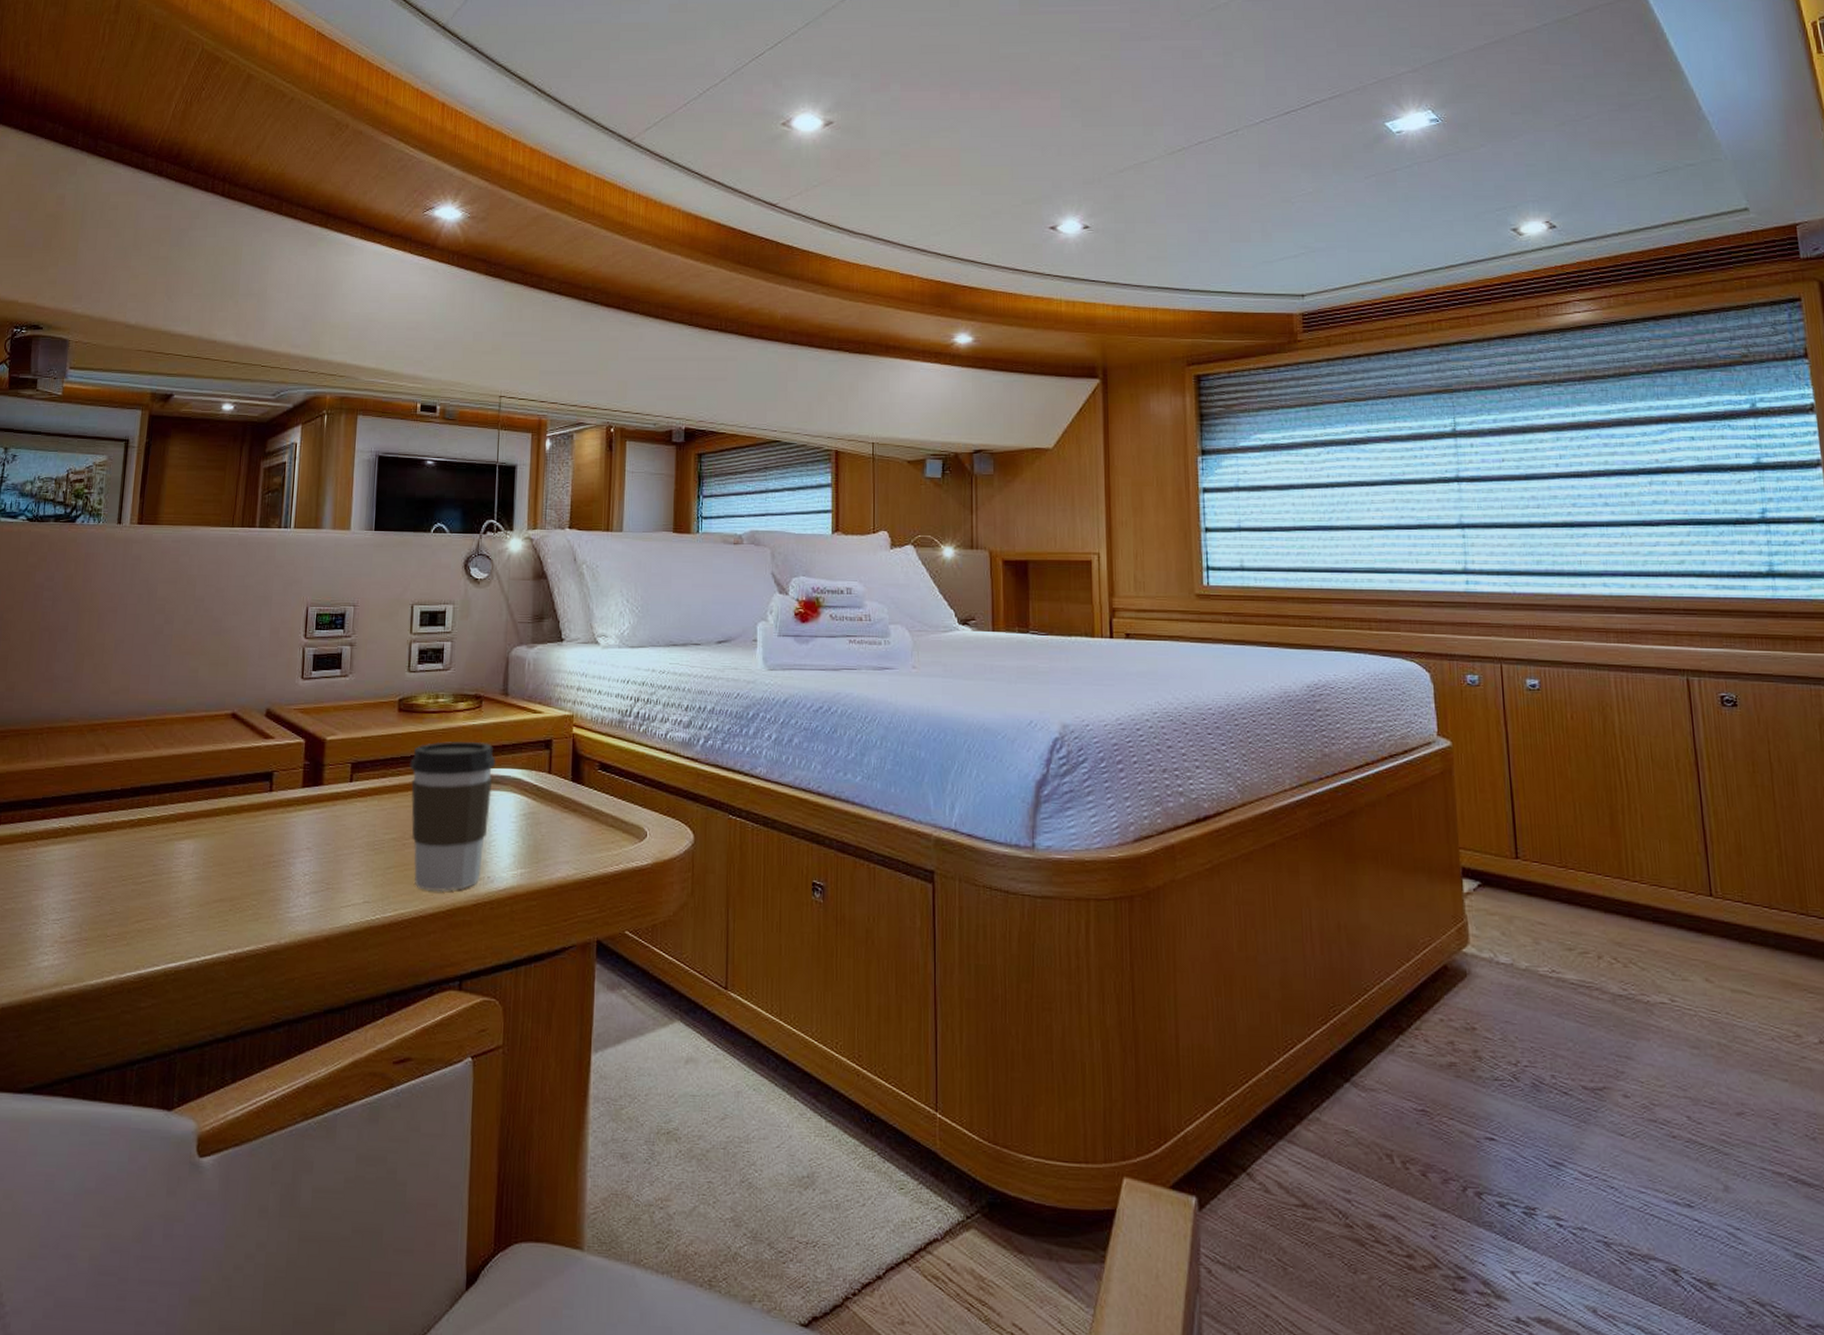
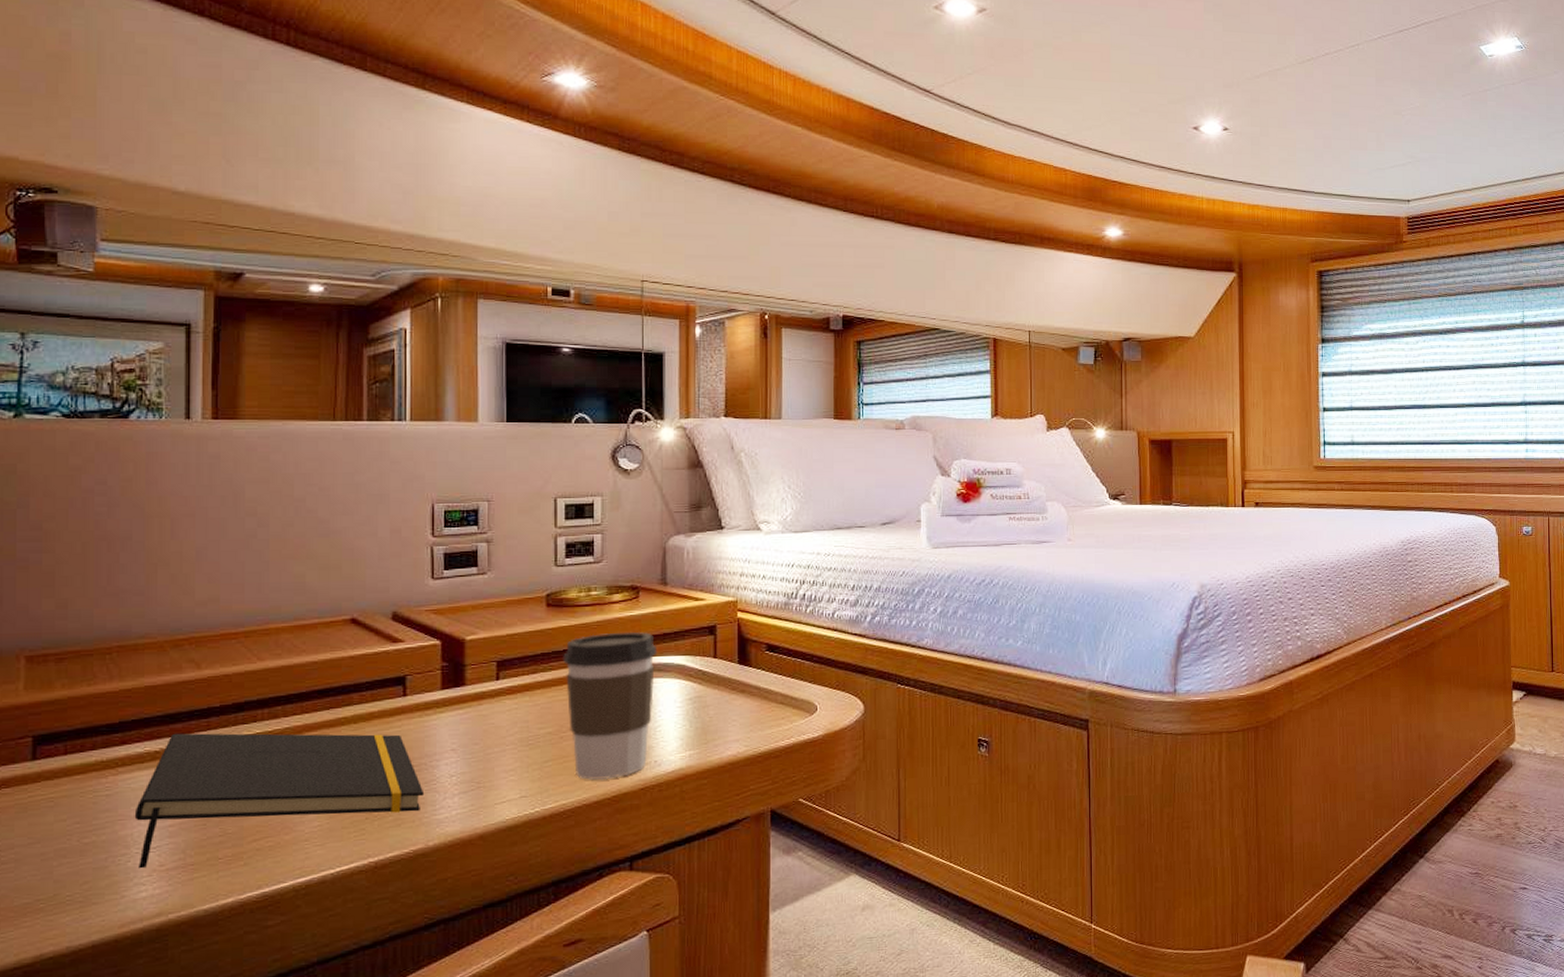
notepad: none [44,812,281,939] -> present [134,733,425,869]

